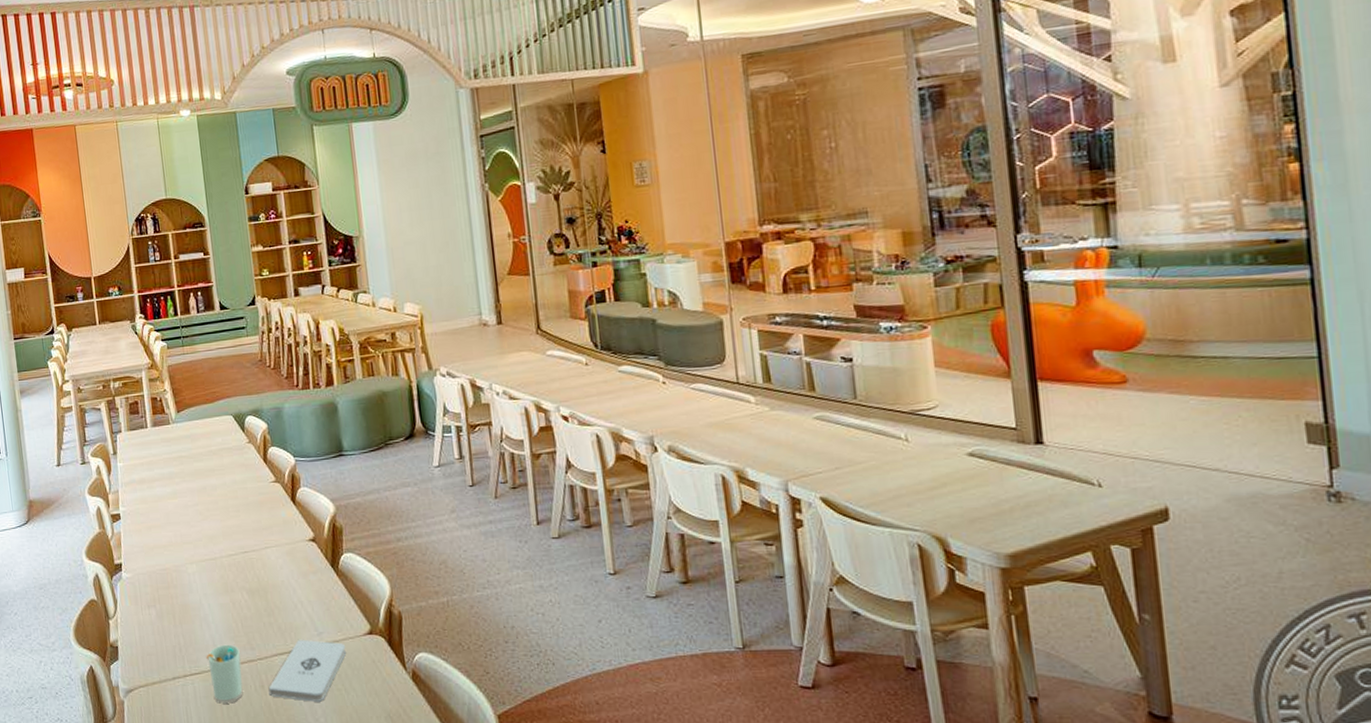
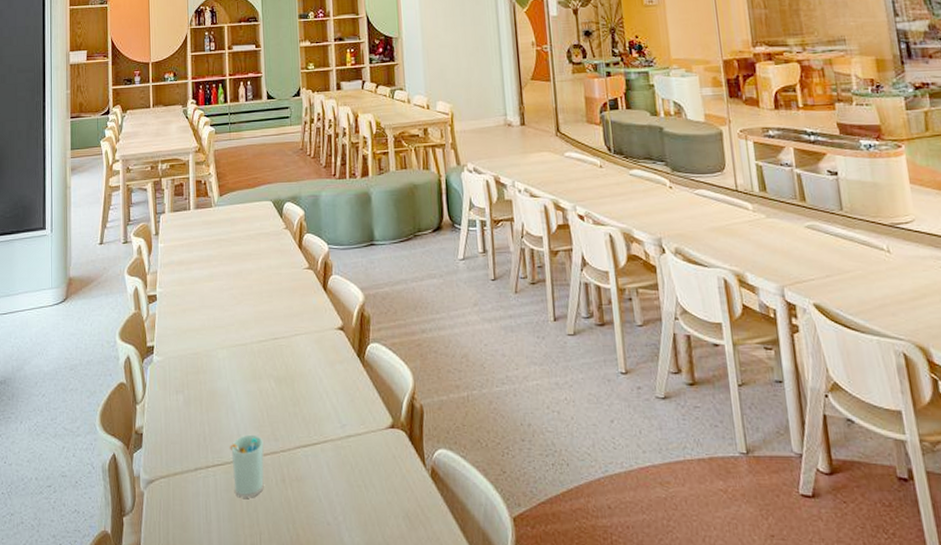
notepad: present [268,639,347,702] -> none [289,431,368,499]

